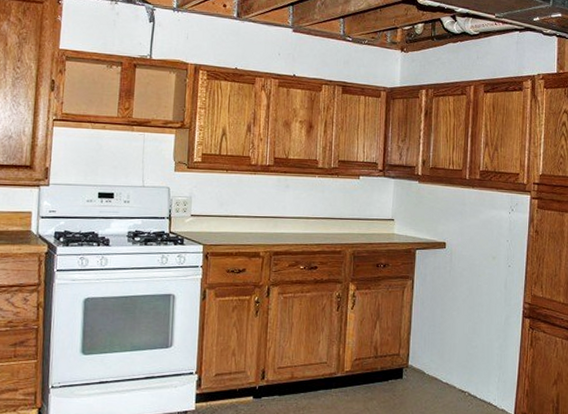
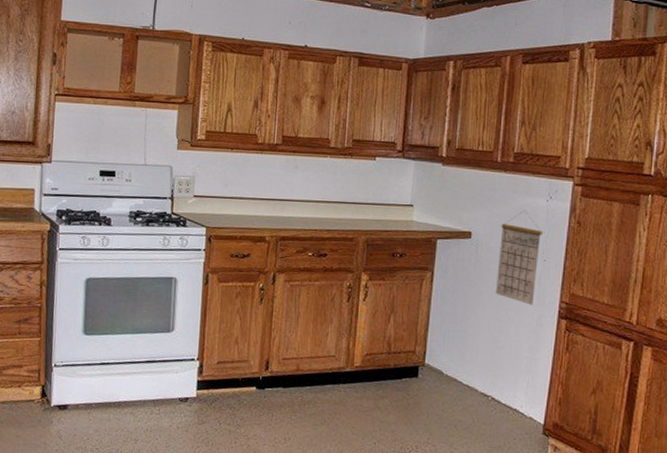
calendar: none [469,222,506,307] -> present [496,210,542,305]

